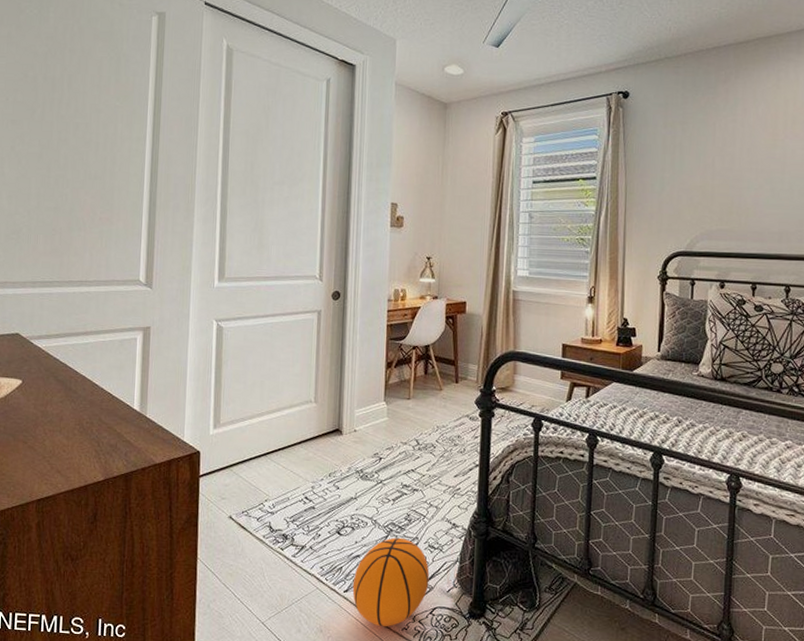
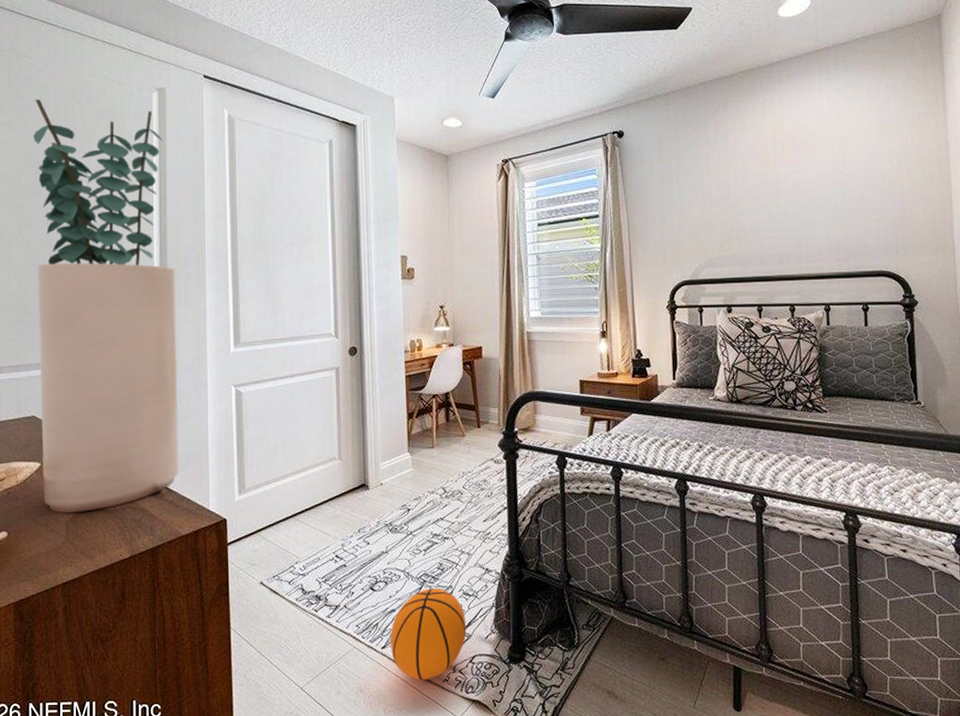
vase: none [23,15,165,432] -> present [34,99,179,513]

